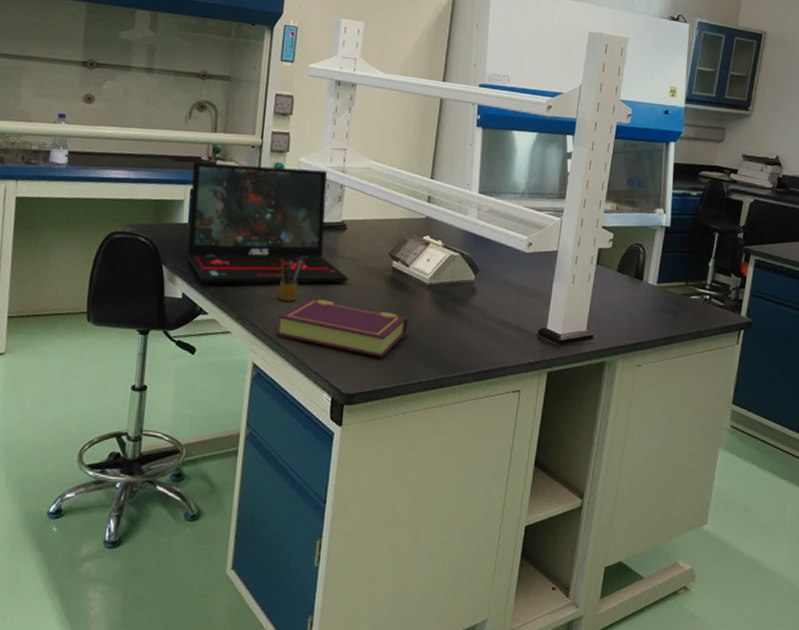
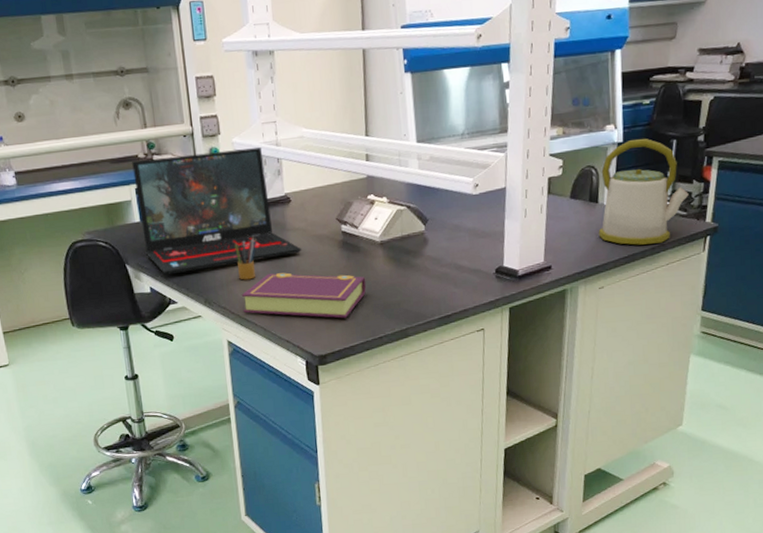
kettle: none [640,226,727,330] -> present [598,139,689,245]

